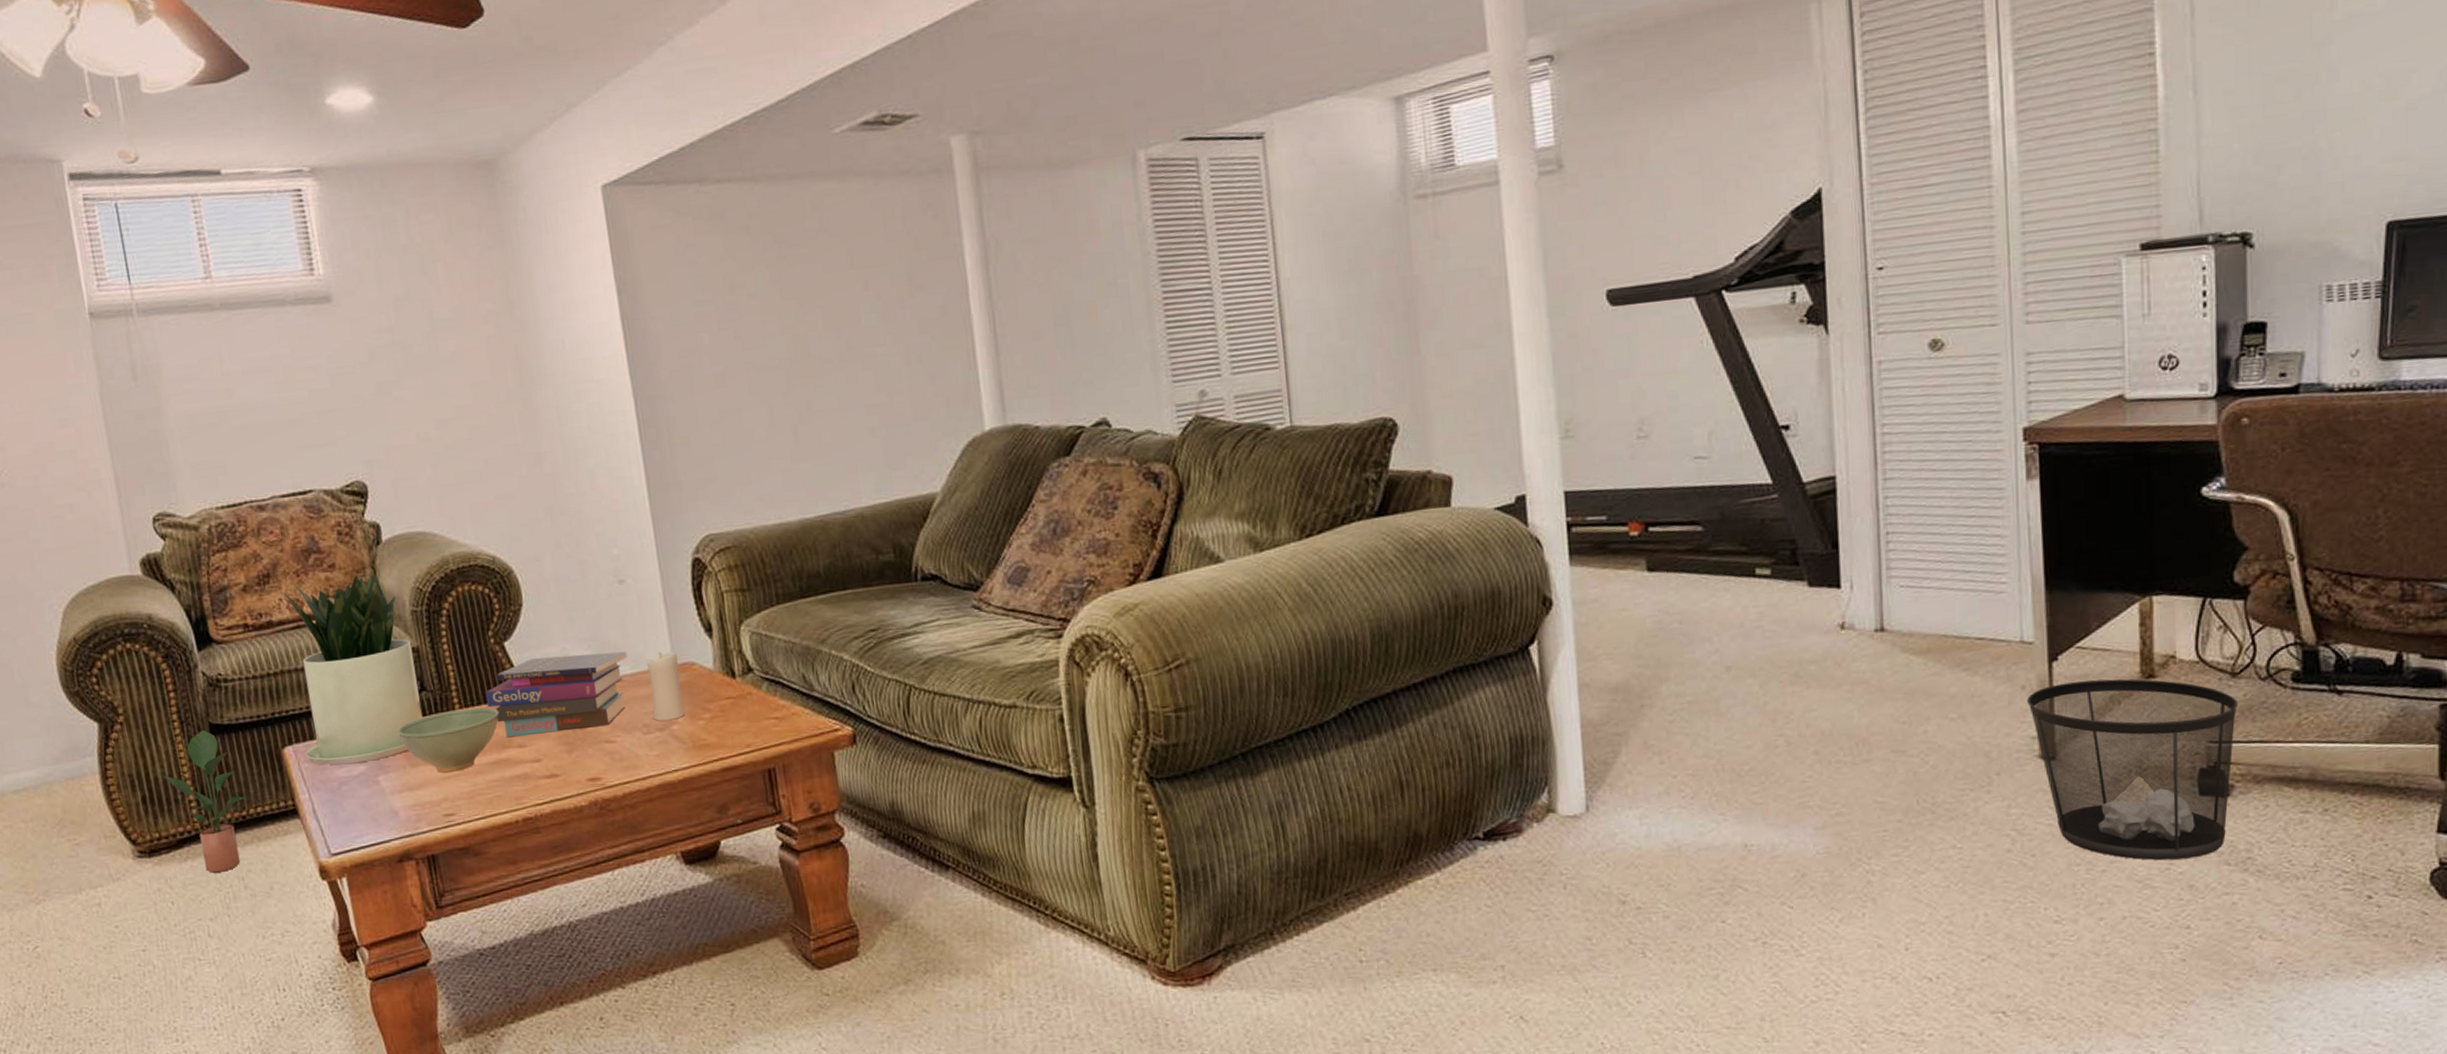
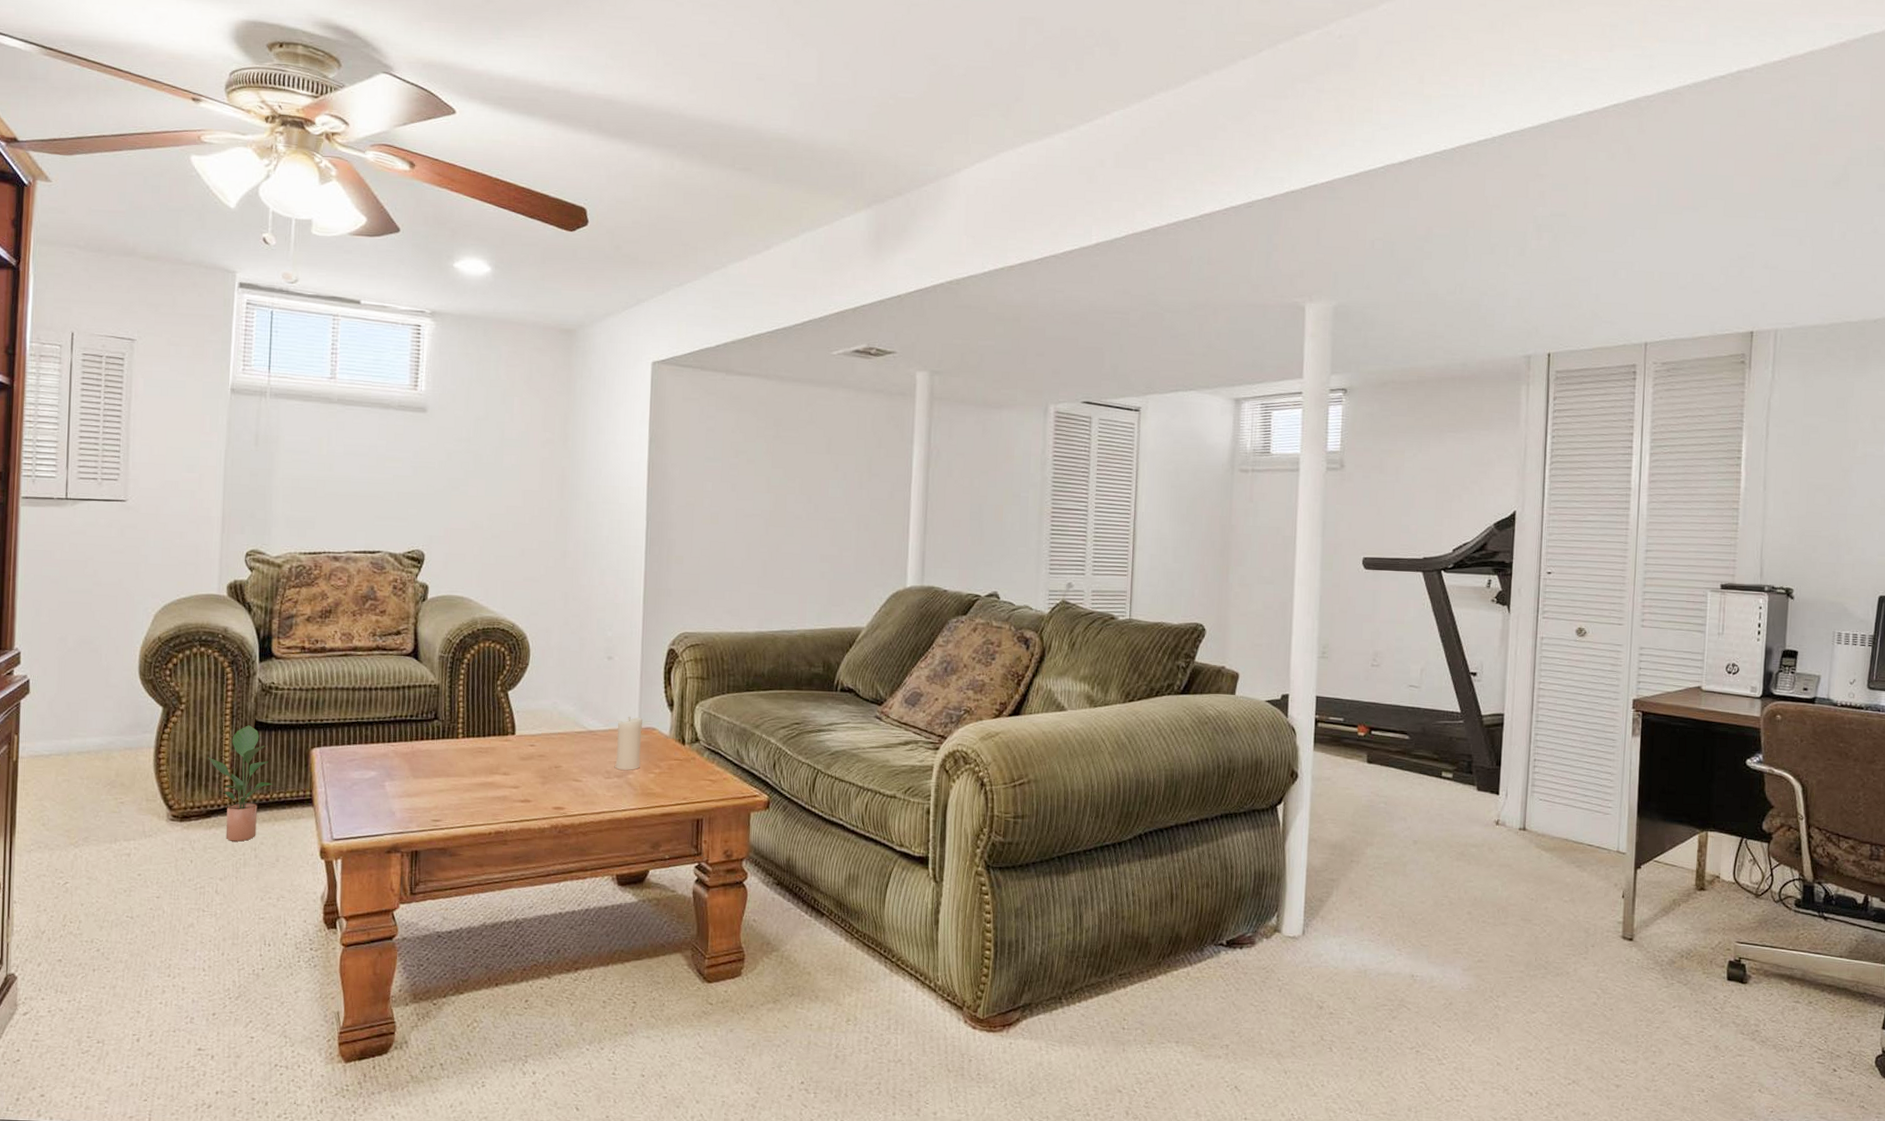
planter: present [283,569,424,765] -> none [329,619,434,769]
bowl: present [396,707,500,773] -> none [407,738,494,787]
books: present [486,651,628,738] -> none [484,707,604,768]
waste bin: present [2027,678,2238,861] -> none [1617,886,1758,1026]

